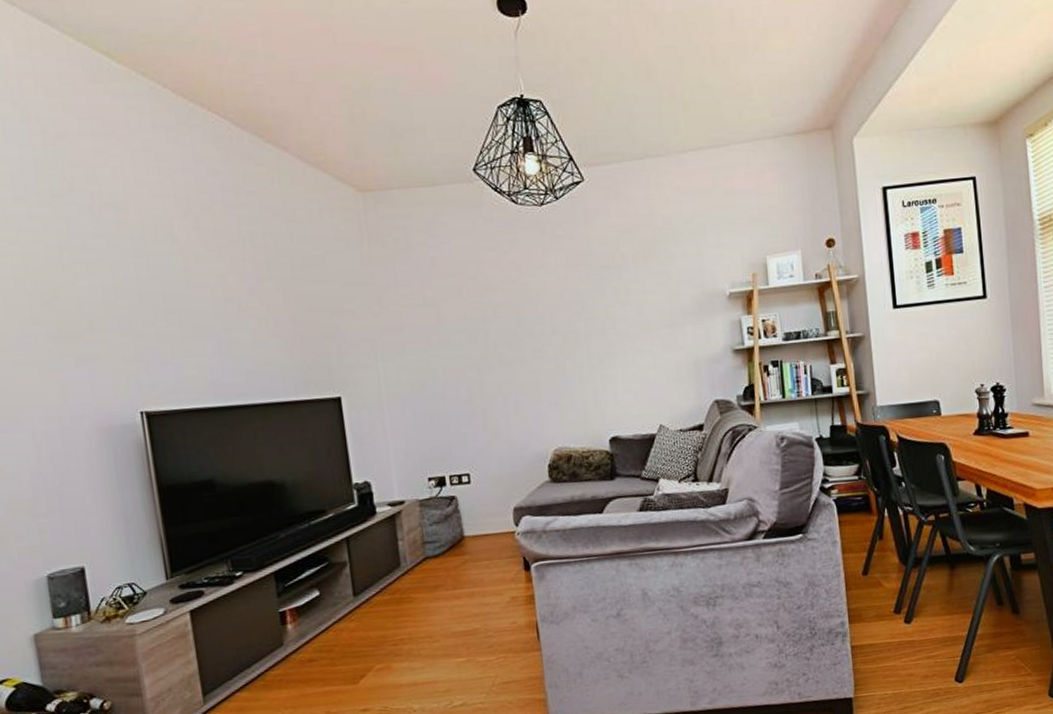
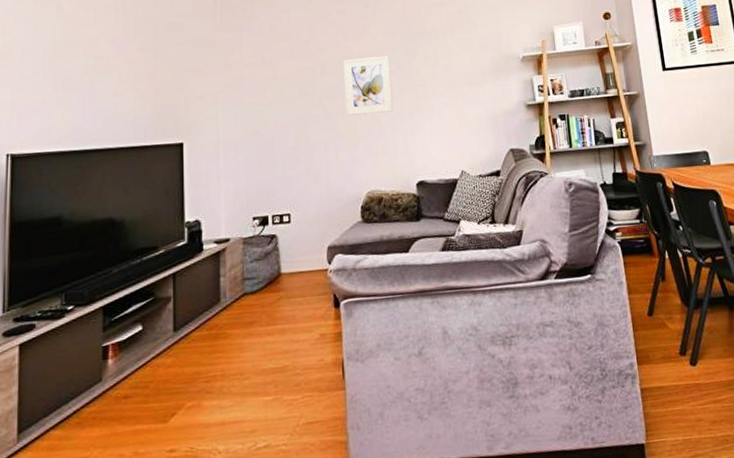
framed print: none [518,294,580,364] -> present [343,56,394,116]

